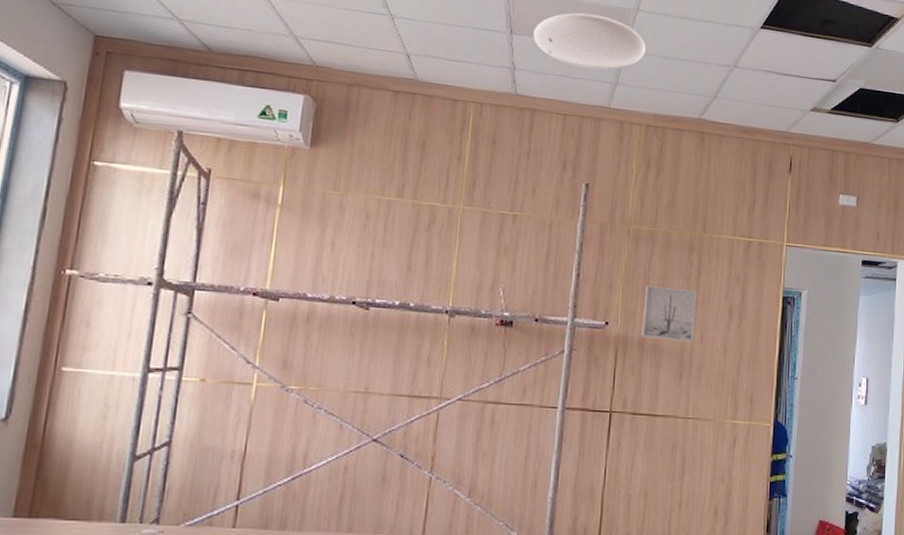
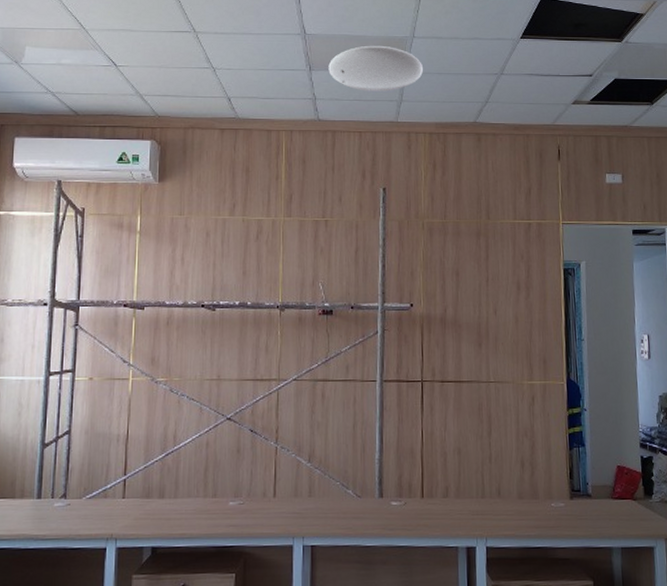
wall art: present [641,285,698,342] -> none [442,269,488,316]

